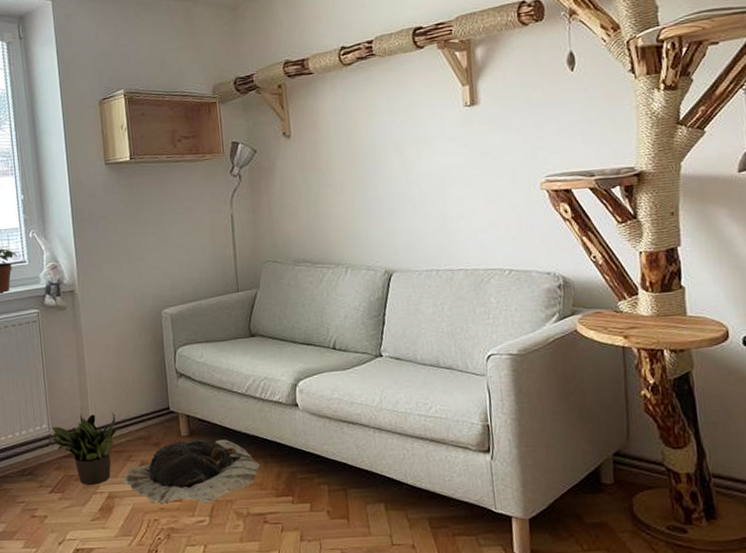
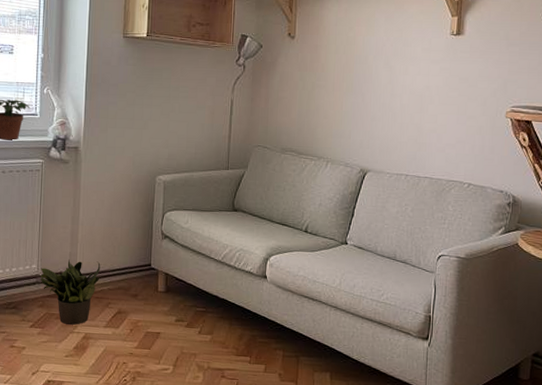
cat bed: present [124,439,260,504] -> none [100,296,225,354]

